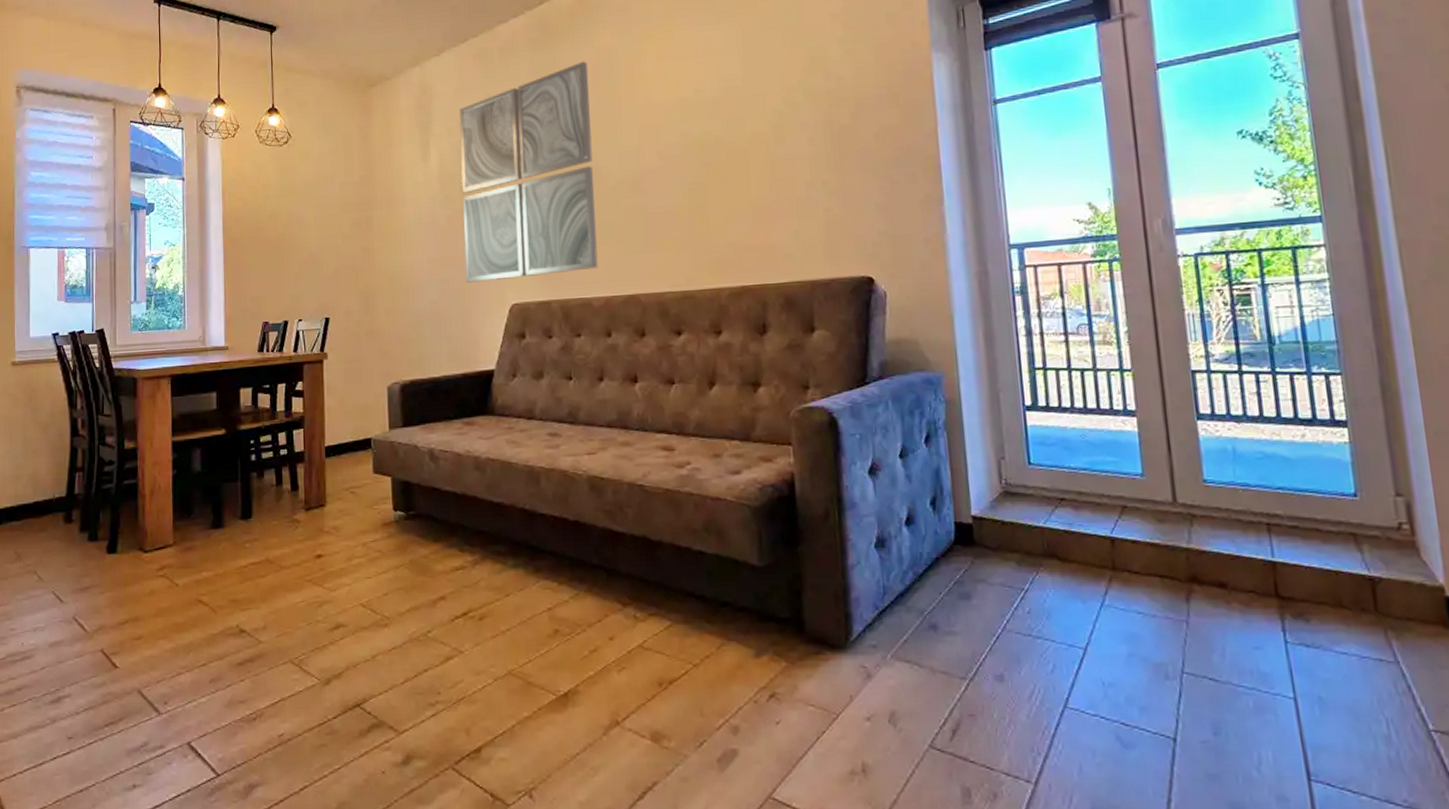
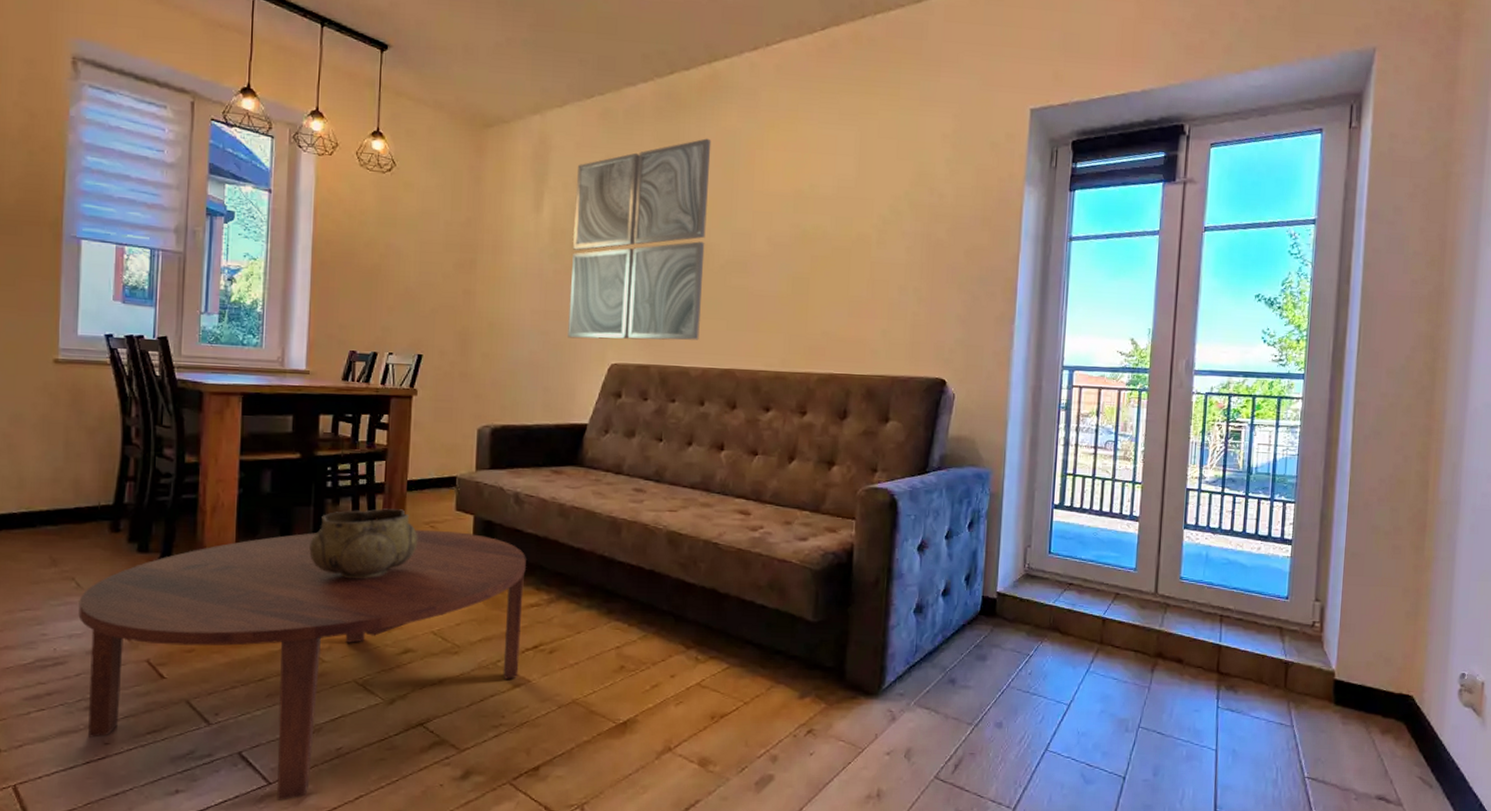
coffee table: none [41,495,450,793] -> present [78,529,526,800]
decorative bowl: none [239,477,340,552] -> present [309,508,418,578]

